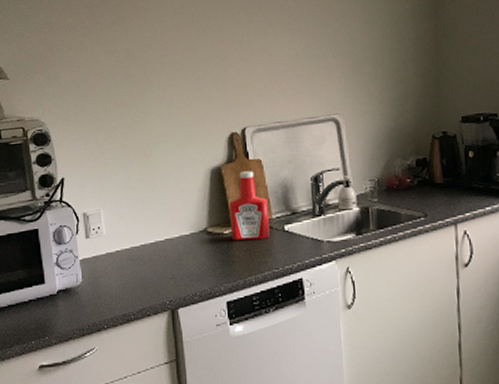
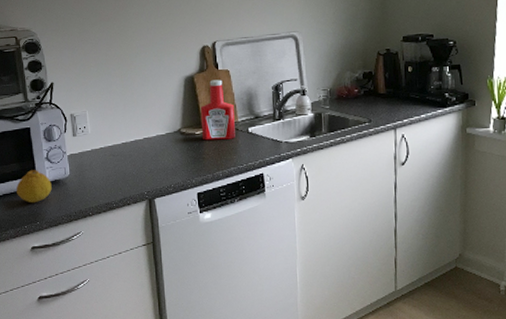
fruit: none [23,277,62,314] -> present [16,170,52,202]

